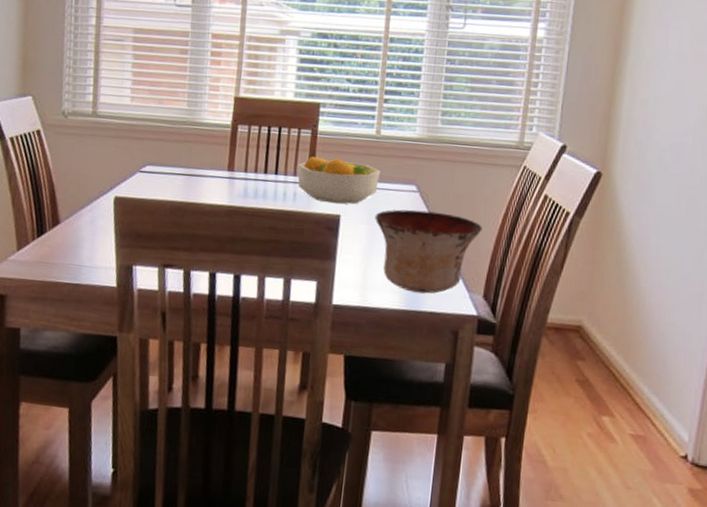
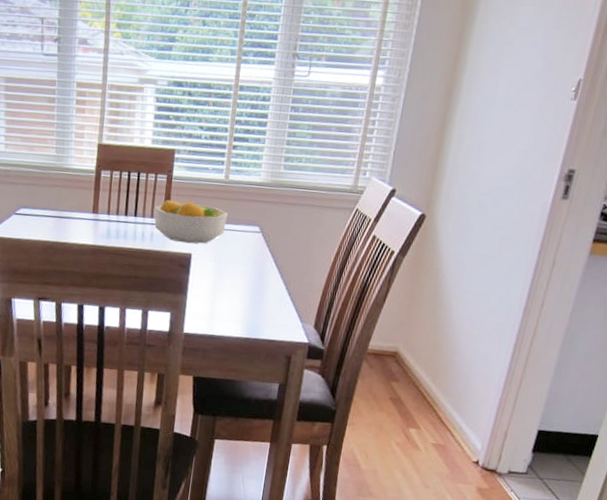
bowl: present [375,209,482,294] -> none [222,248,316,324]

